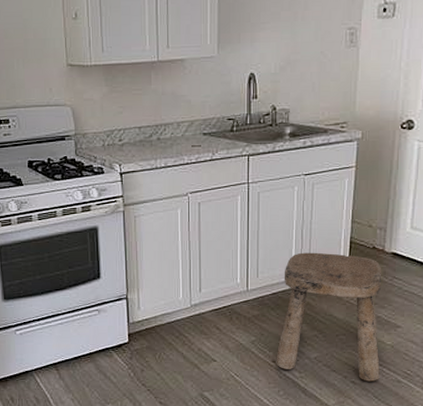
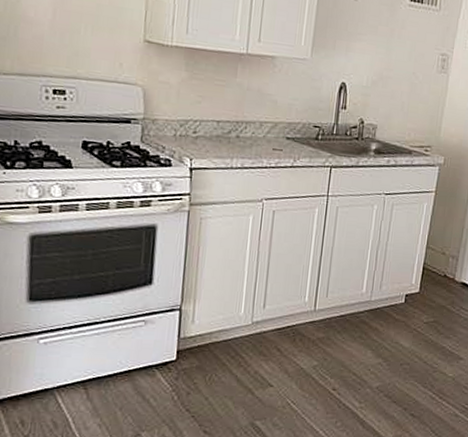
stool: present [276,252,382,382] -> none [336,274,451,415]

